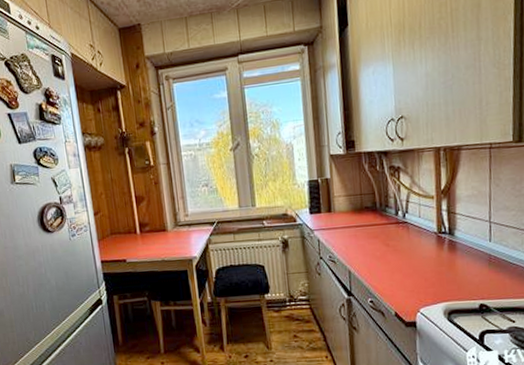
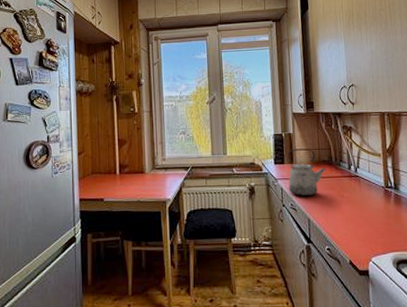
kettle: none [325,194,370,248] -> present [287,148,326,197]

